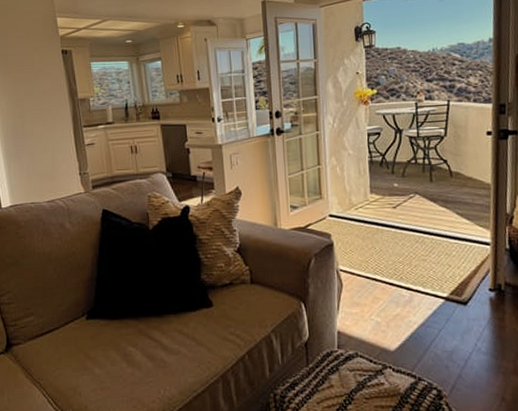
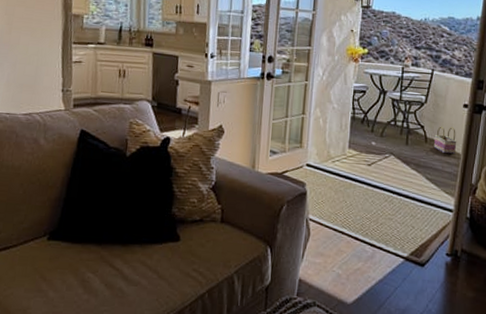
basket: none [459,157,485,186] -> present [433,126,457,154]

